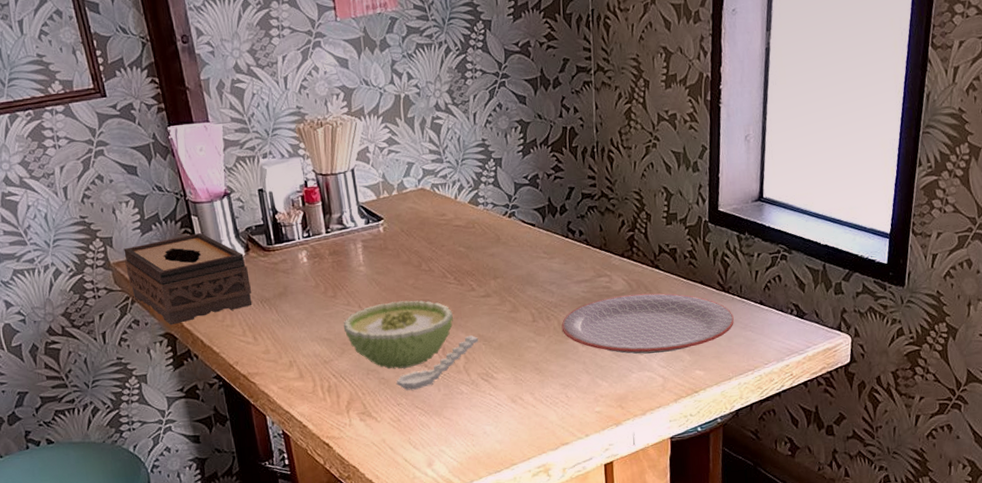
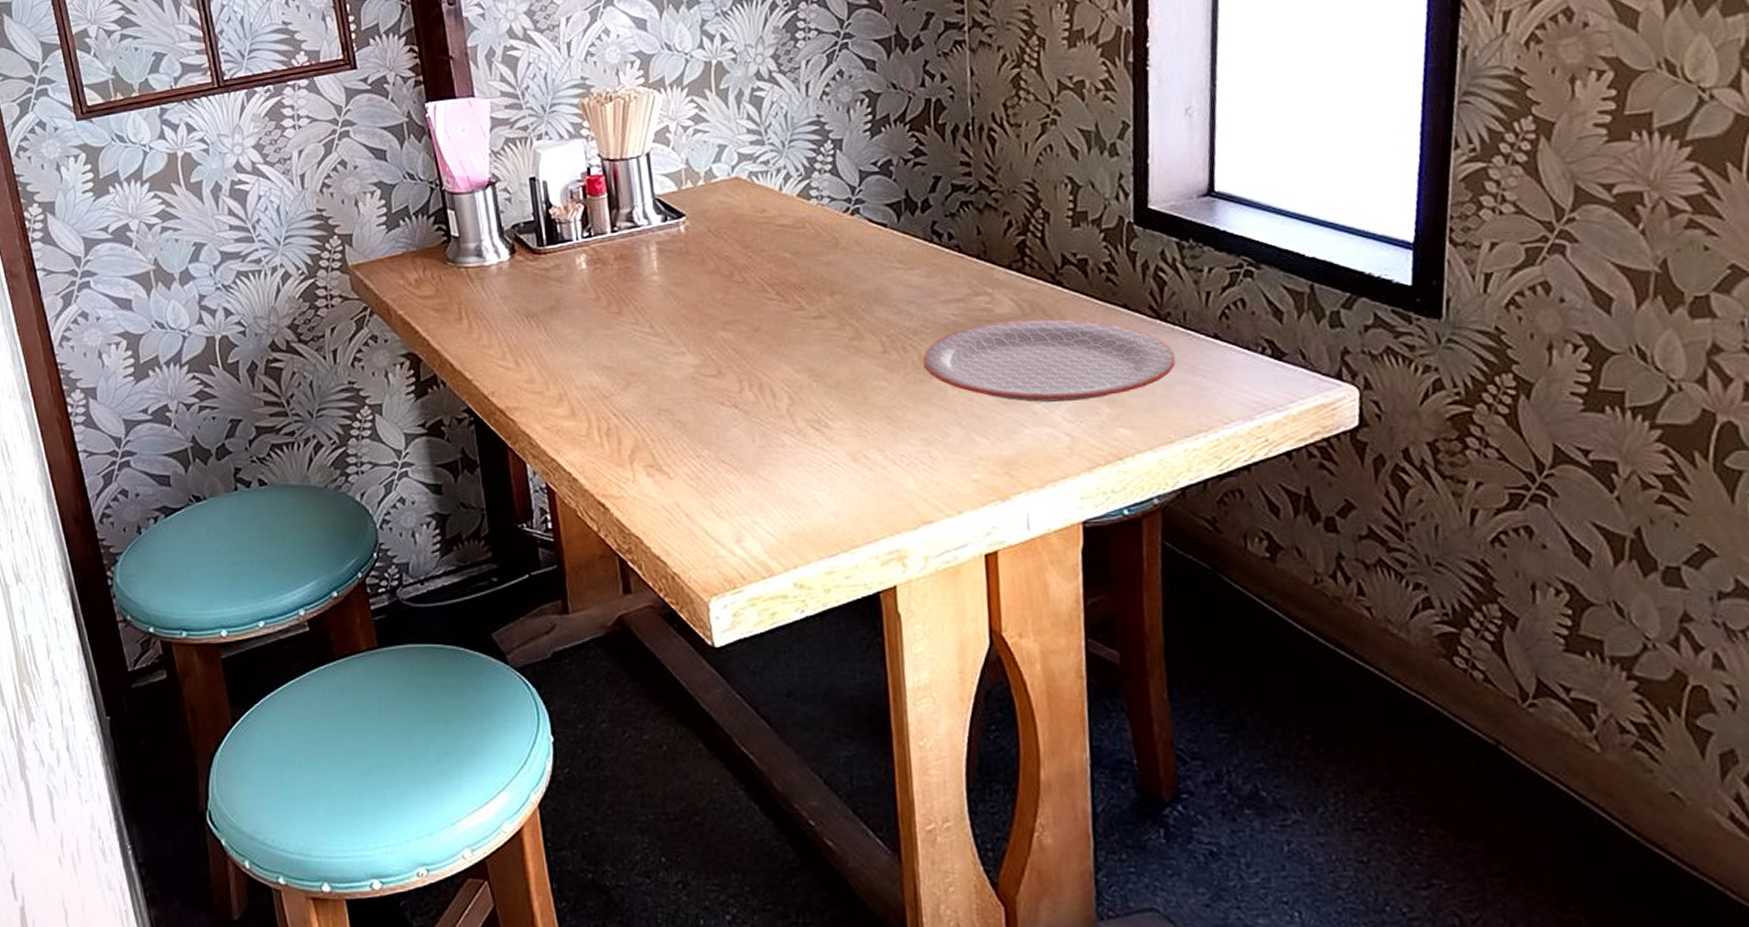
tissue box: present [123,232,253,325] -> none [365,229,516,343]
frying pan: present [343,300,479,391] -> none [629,320,809,440]

